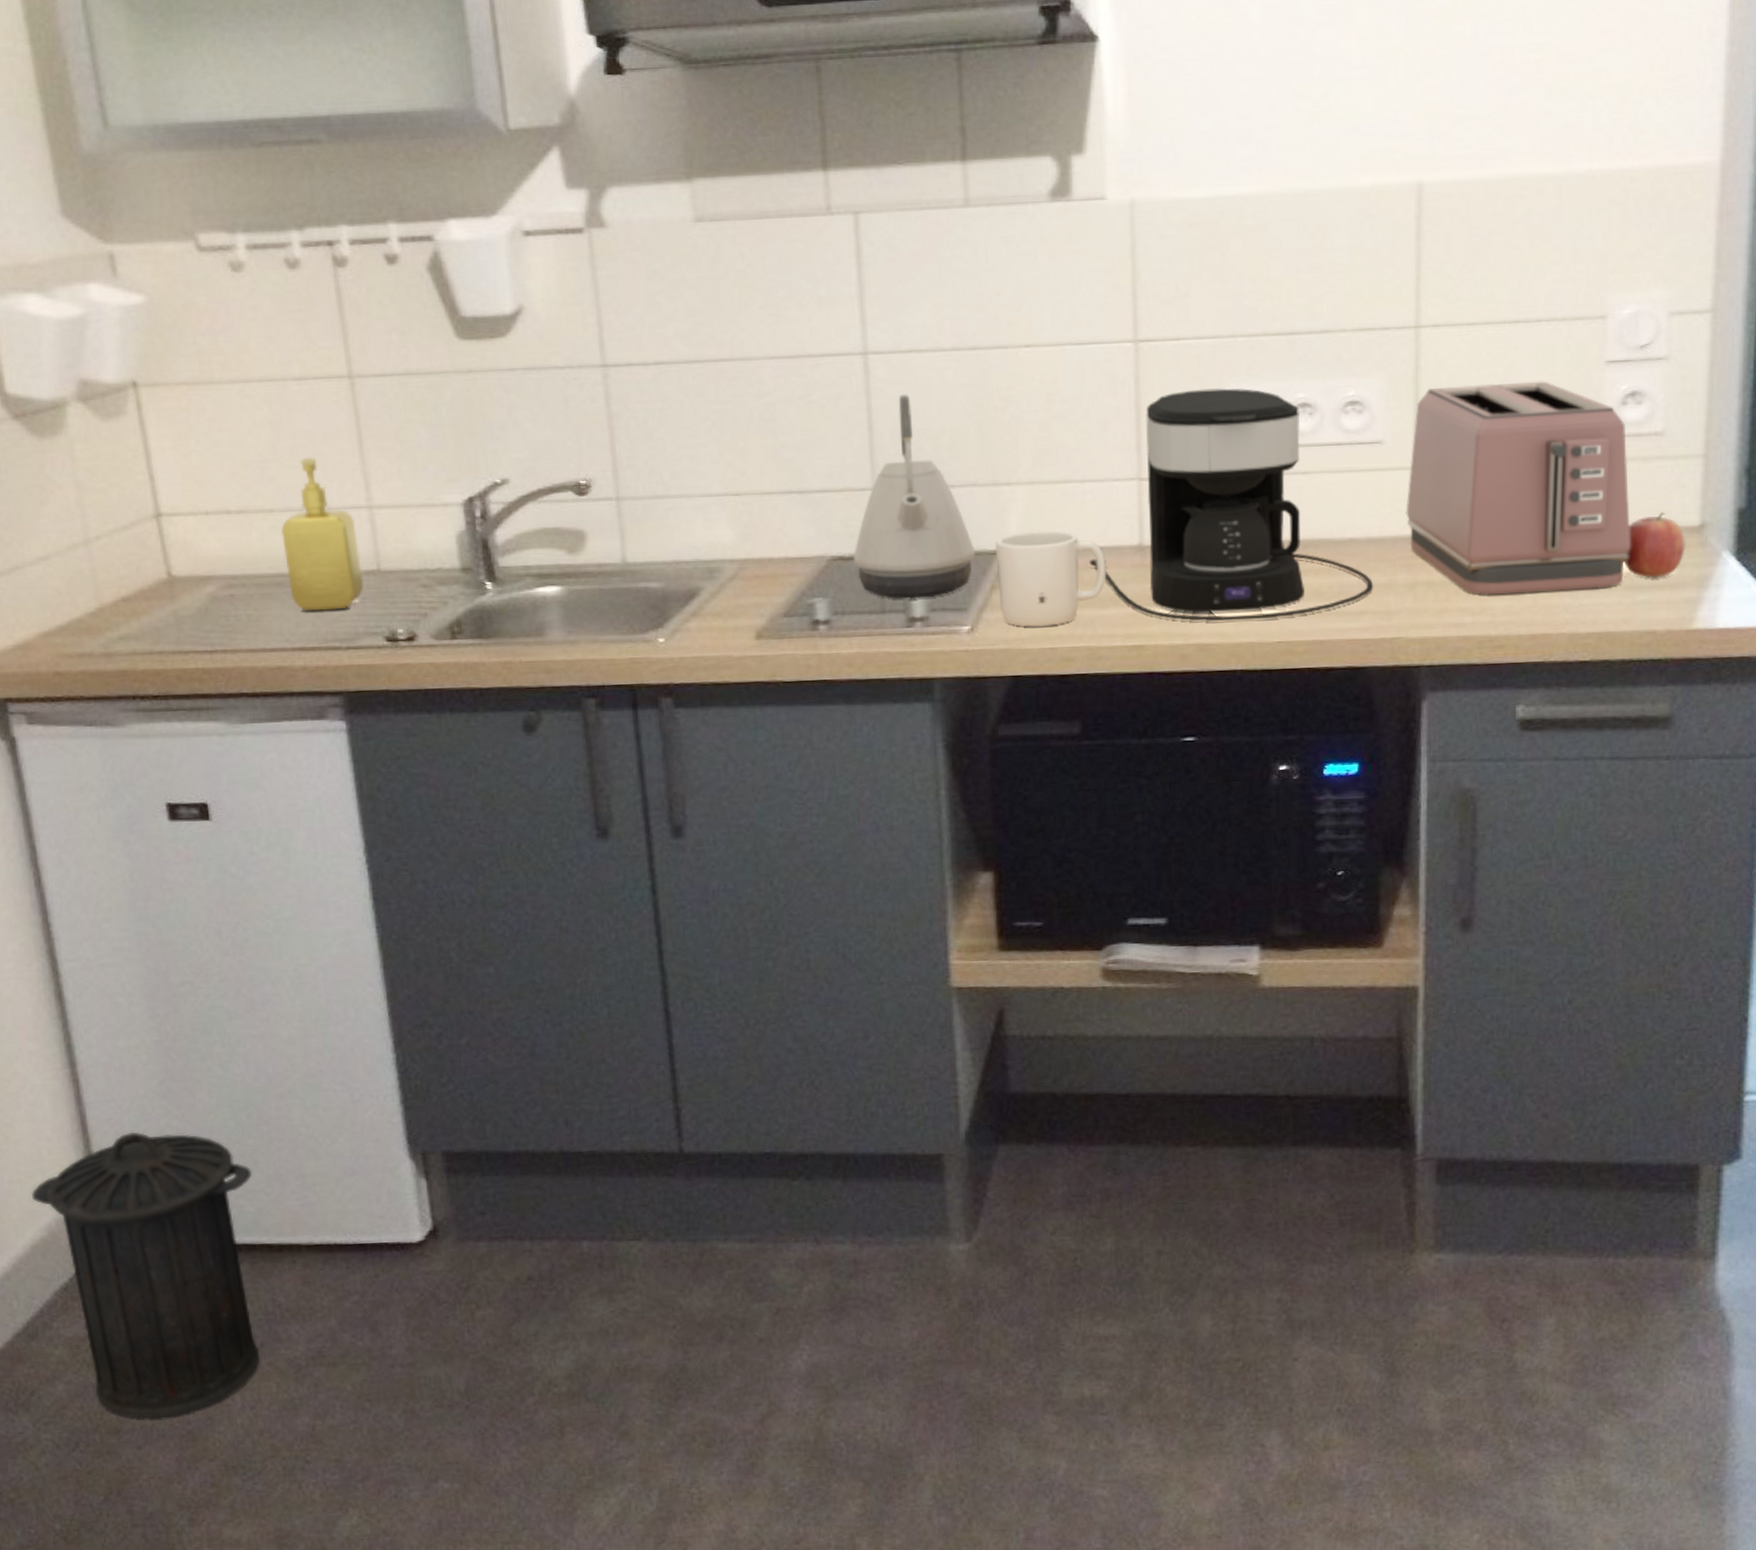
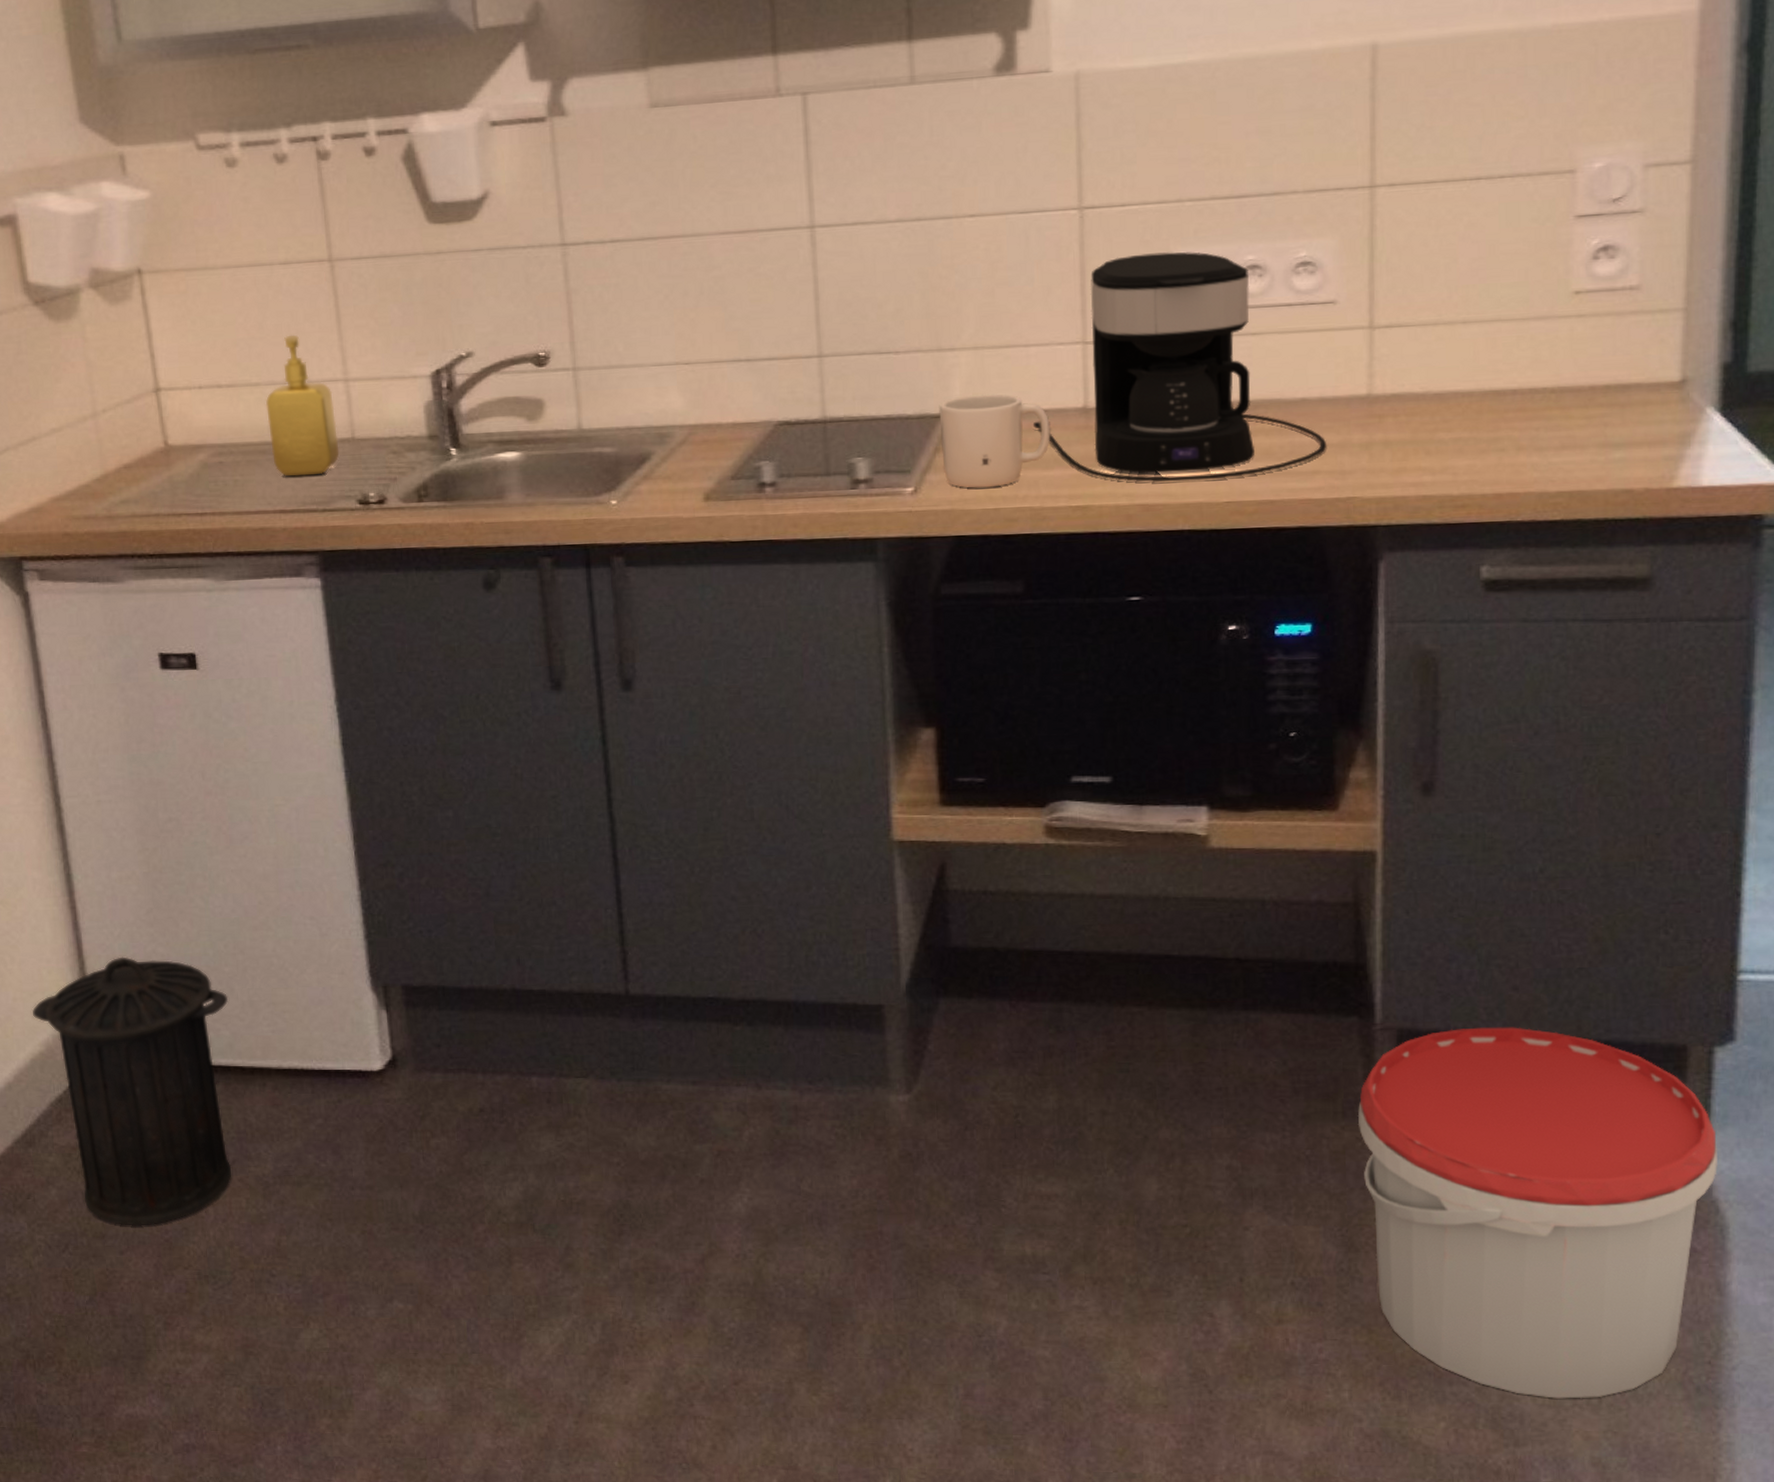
kettle: present [853,394,976,599] -> none [799,265,919,462]
bucket: none [1399,1153,1724,1505] -> present [1357,1027,1717,1399]
toaster: present [1406,381,1631,595] -> none [1361,237,1604,454]
fruit: present [1623,511,1685,578] -> none [1596,367,1665,436]

